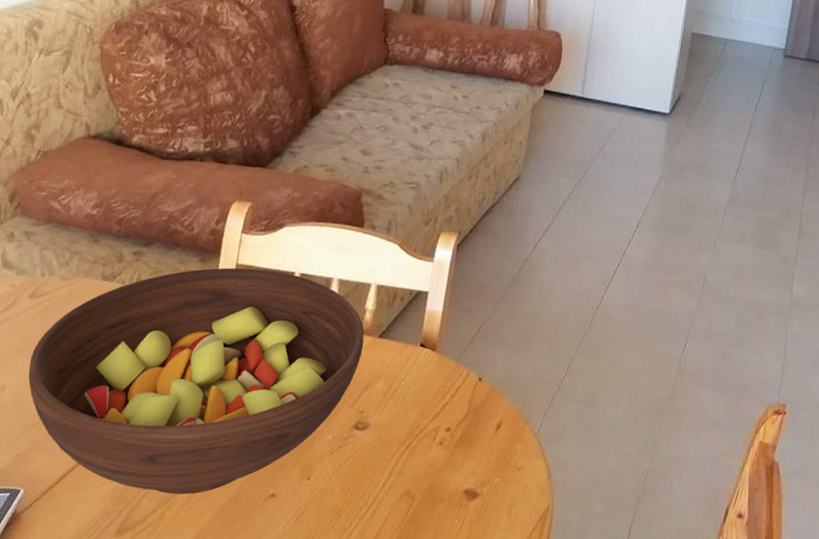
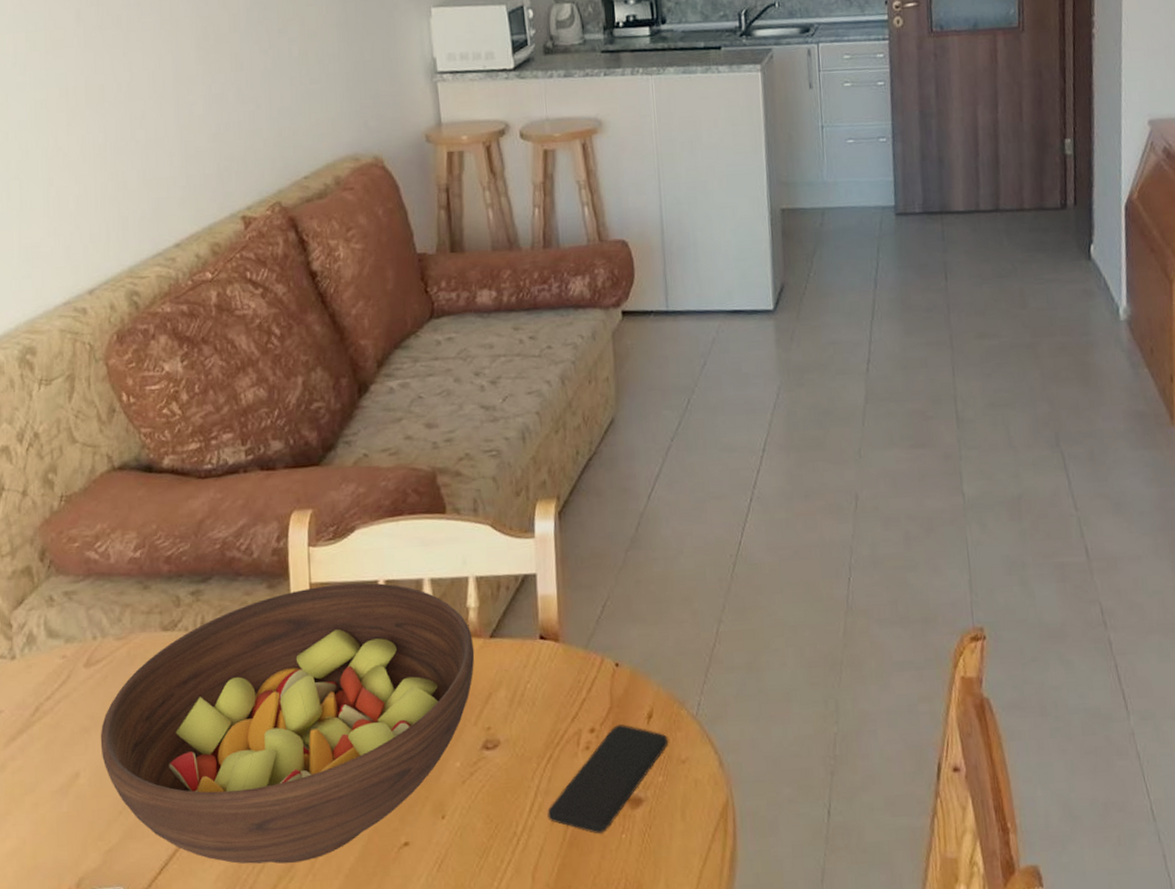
smartphone: none [396,429,509,516] -> present [547,725,668,834]

